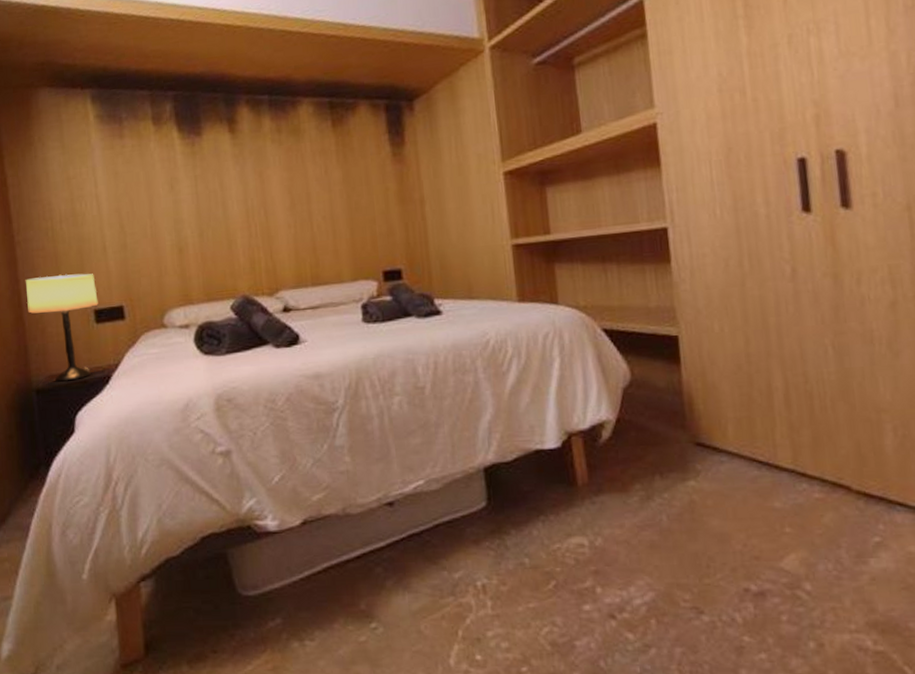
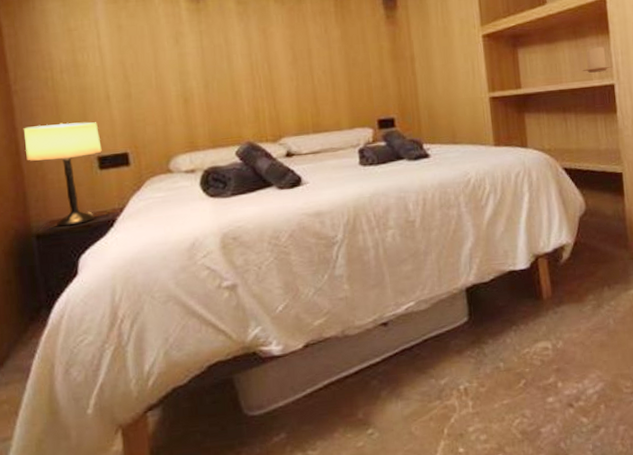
candle: none [626,182,665,215] -> present [582,46,612,73]

